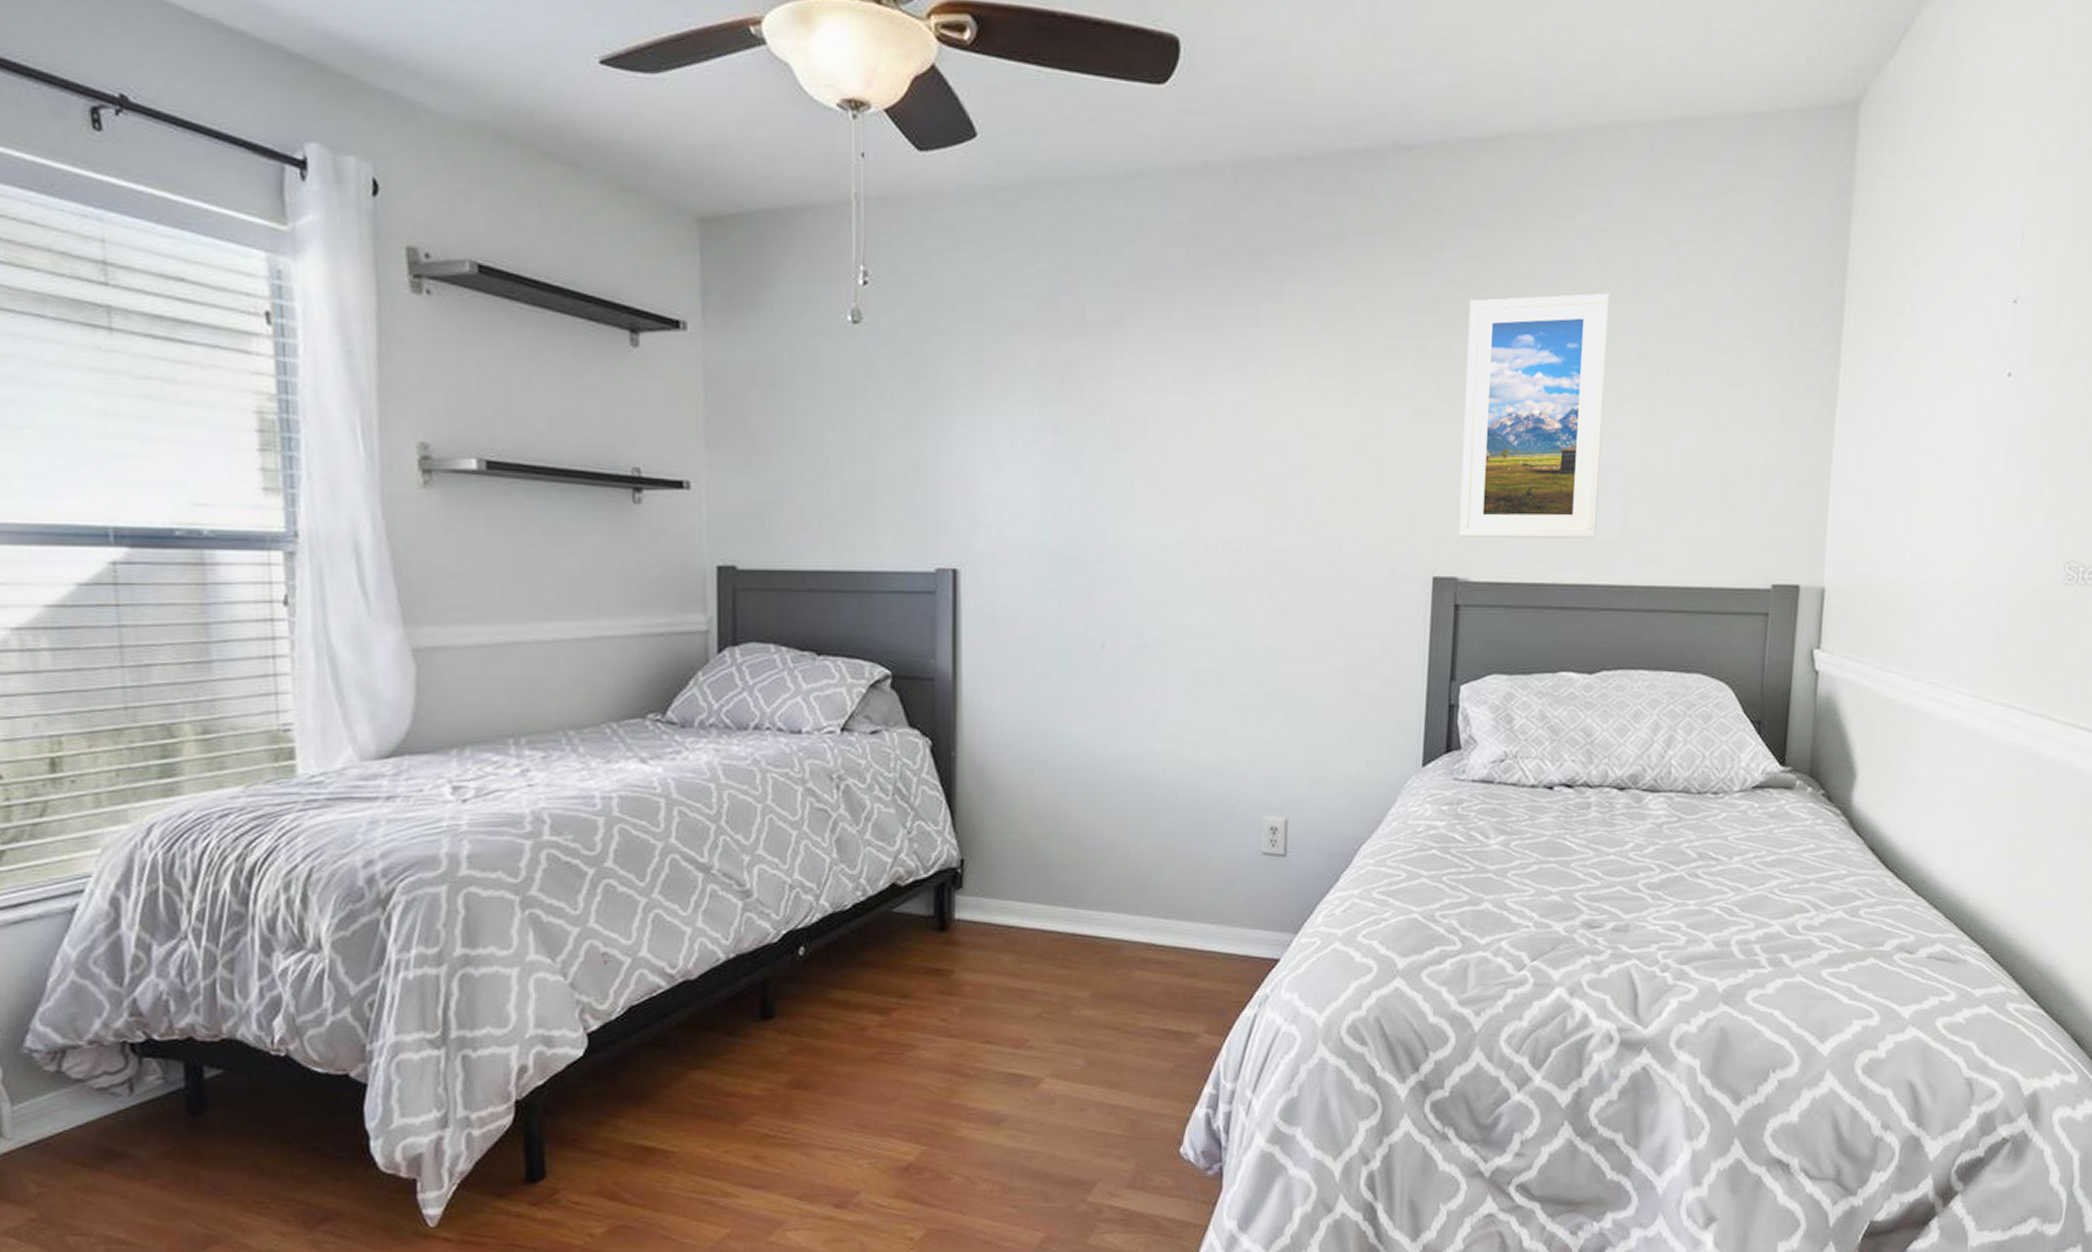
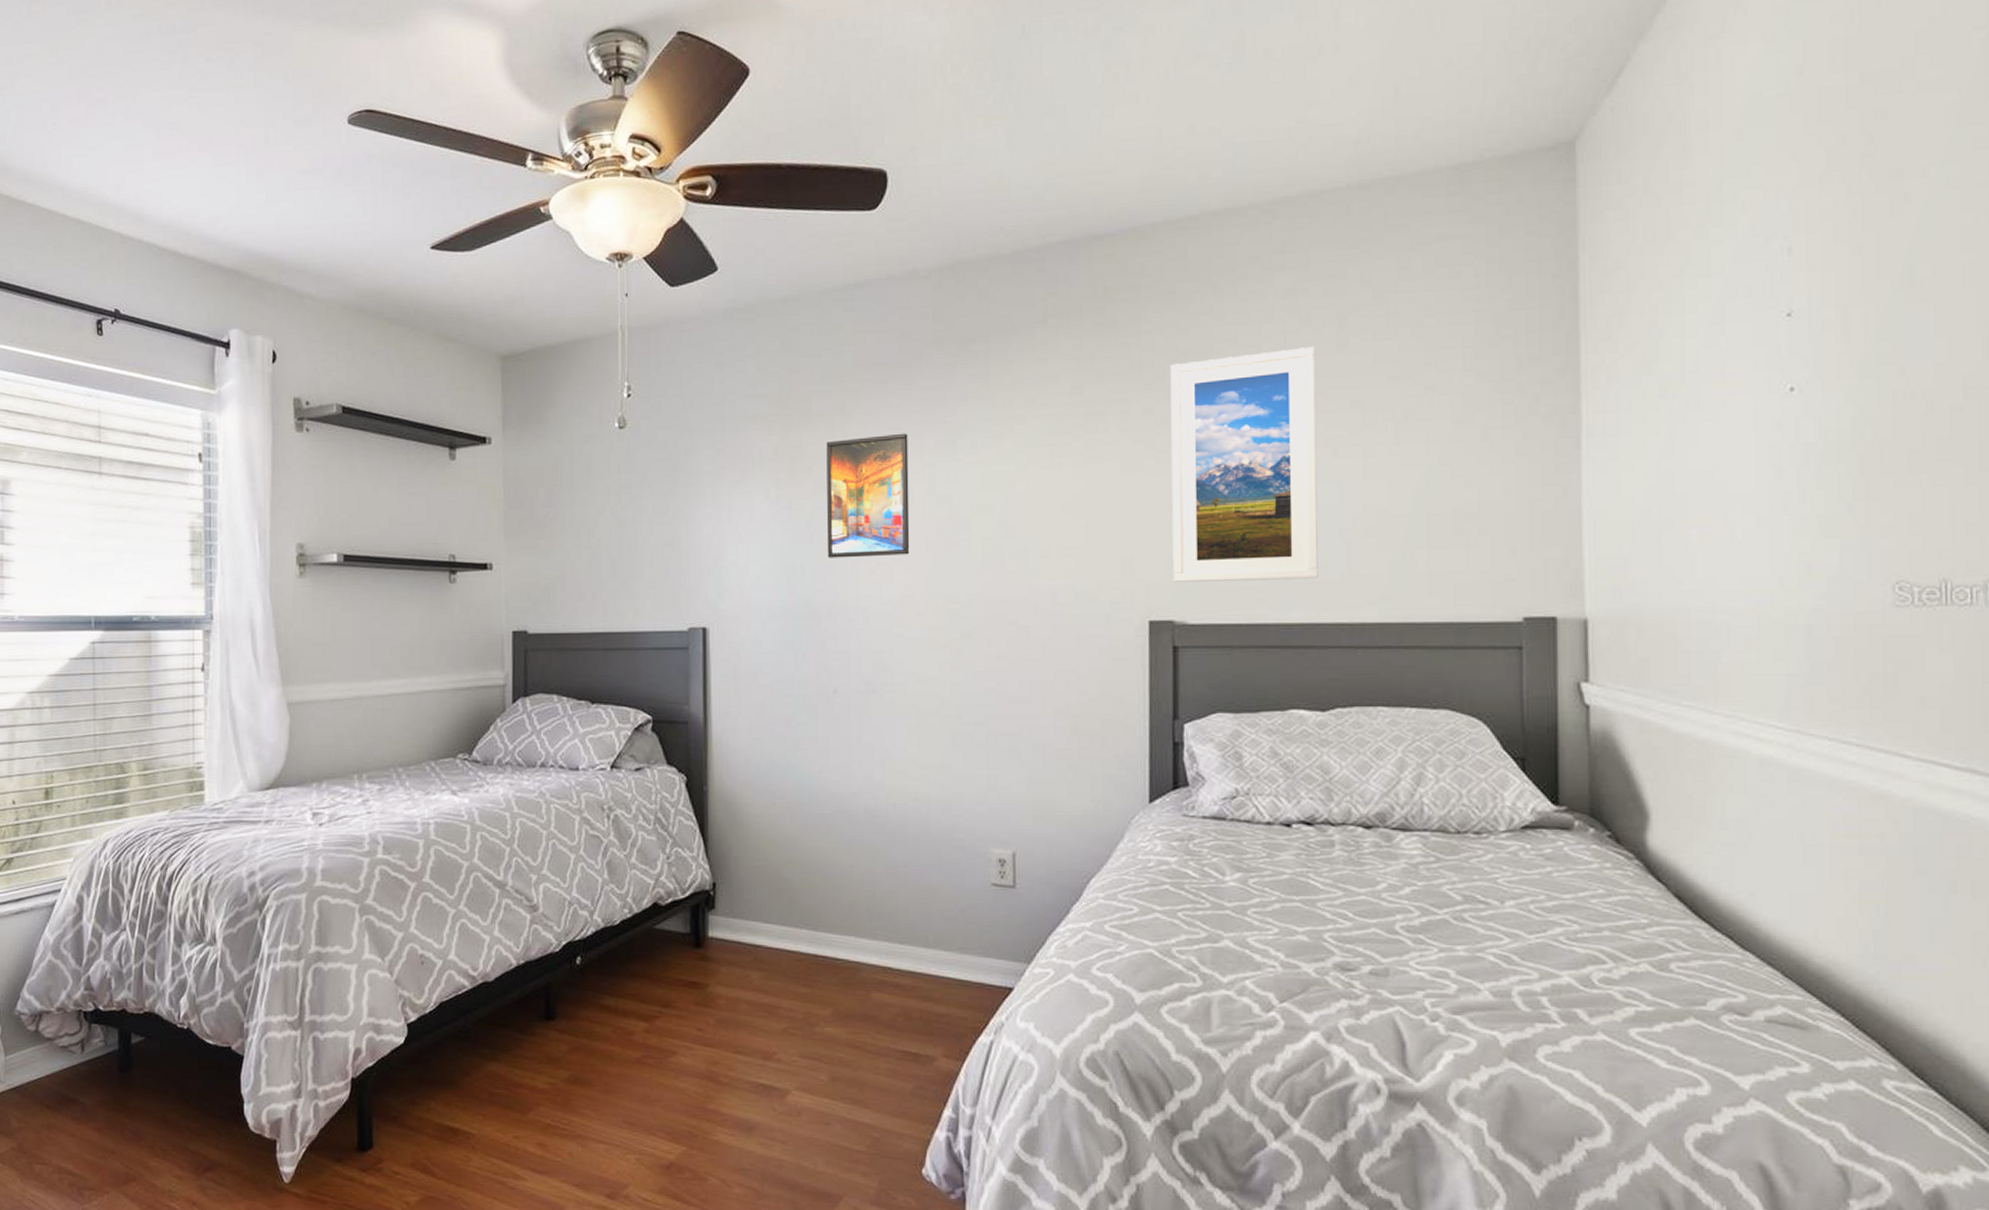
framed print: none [1098,354,1193,495] -> present [826,433,910,558]

